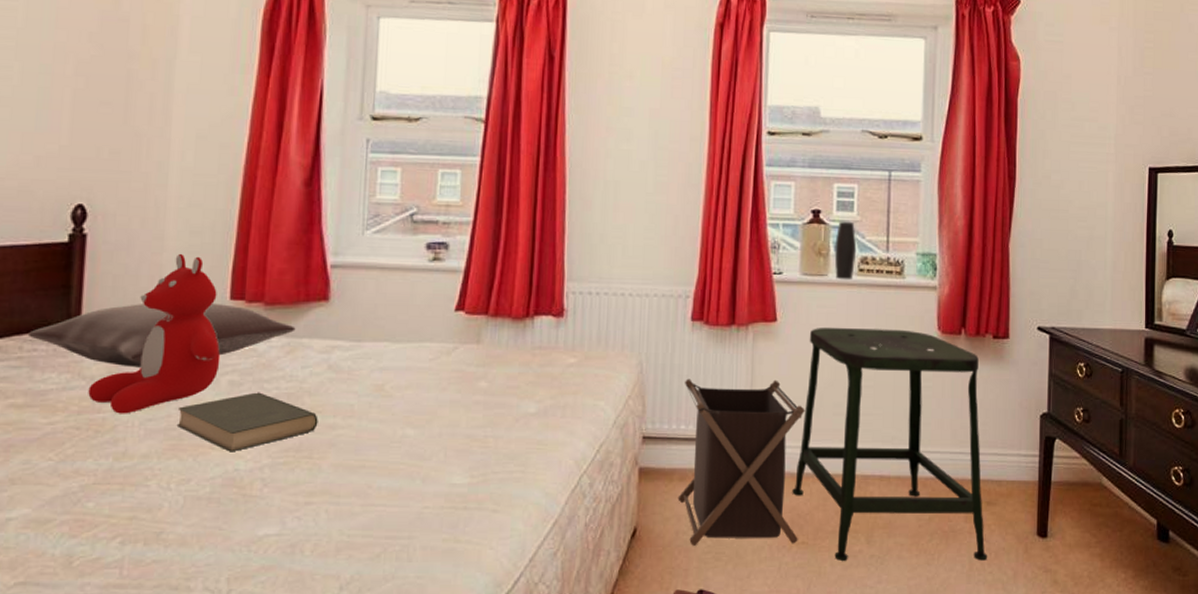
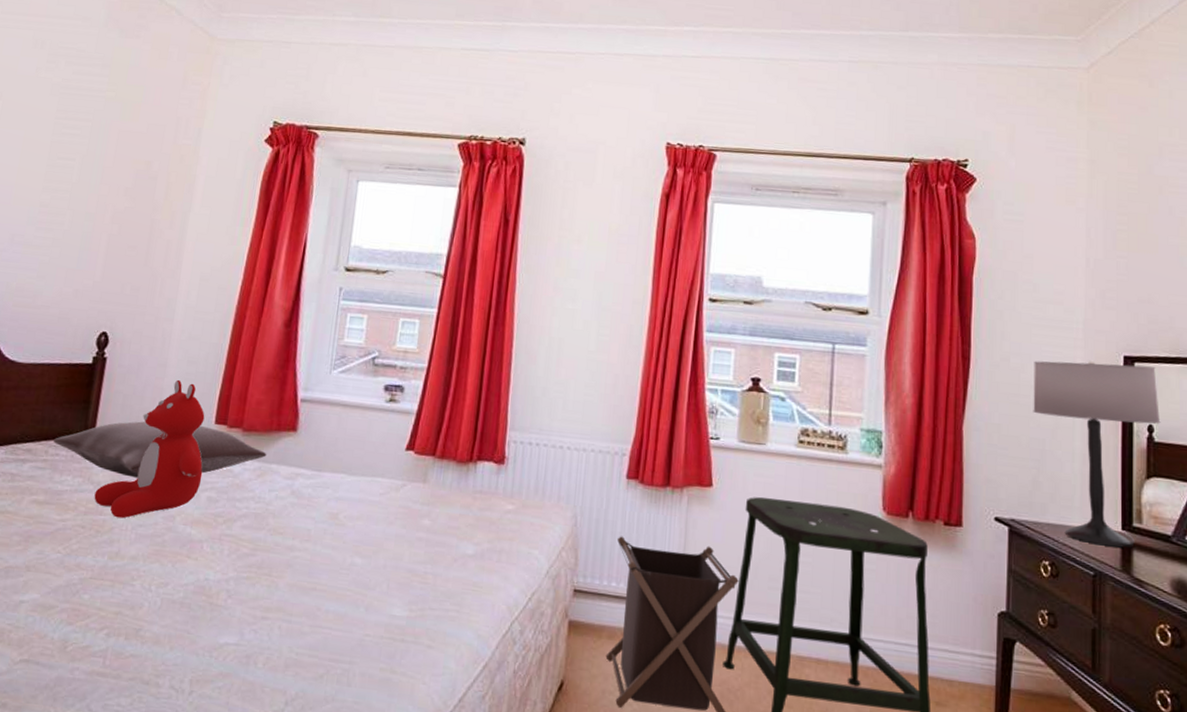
book: present [176,392,318,452] -> none [161,509,279,563]
vase: present [834,221,857,281] -> none [773,390,798,452]
table lamp: none [1071,173,1179,344] -> present [1033,360,1161,548]

